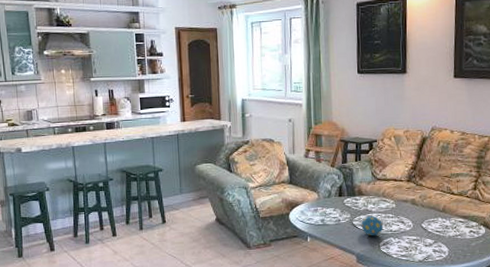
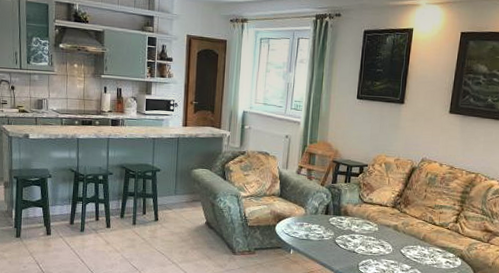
decorative egg: present [361,216,384,236] -> none [343,236,364,256]

